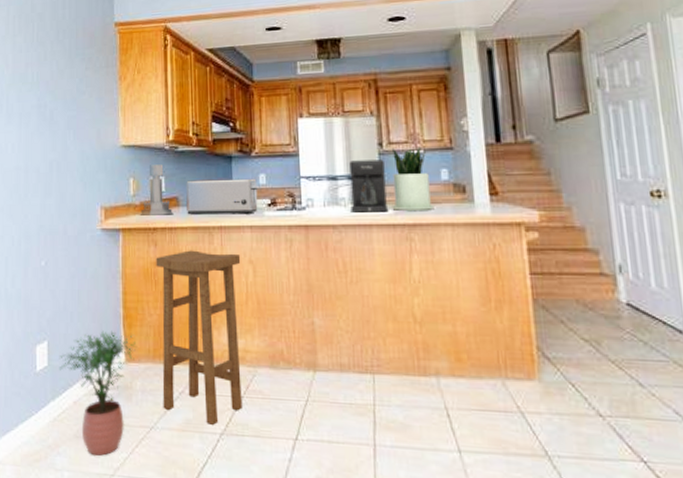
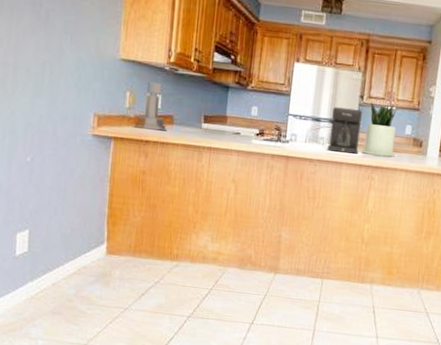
potted plant: present [59,331,137,456] -> none [39,225,119,329]
bar stool: present [156,250,242,425] -> none [138,164,225,309]
toaster: present [186,178,258,215] -> none [180,102,249,140]

